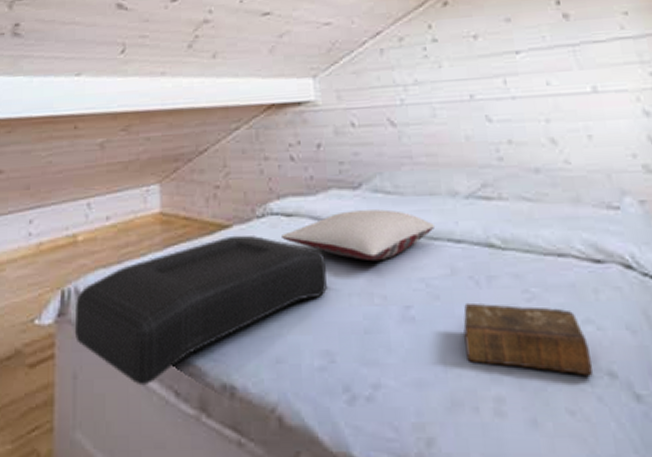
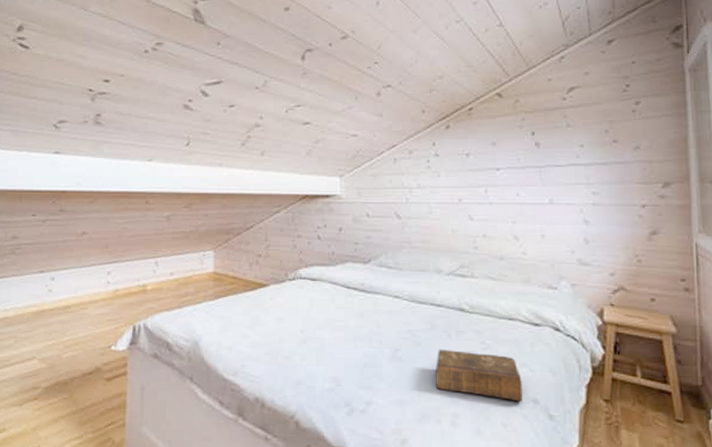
cushion: present [74,234,327,386] -> none [143,292,340,397]
pillow: present [282,209,434,262] -> none [307,279,422,317]

